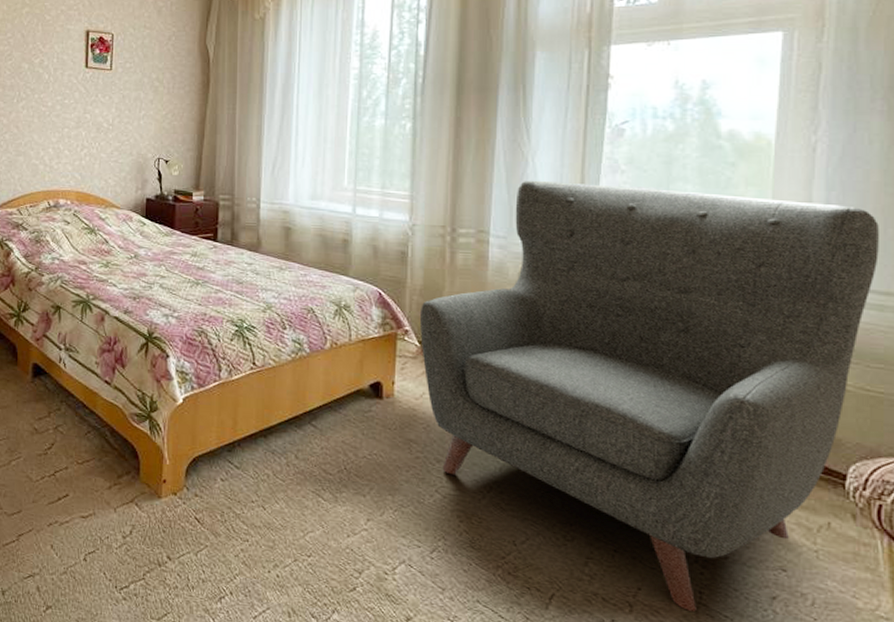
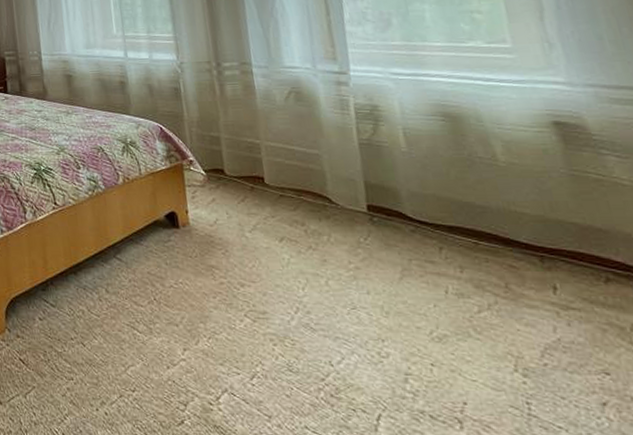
chair: present [420,180,879,612] -> none [200,10,625,424]

